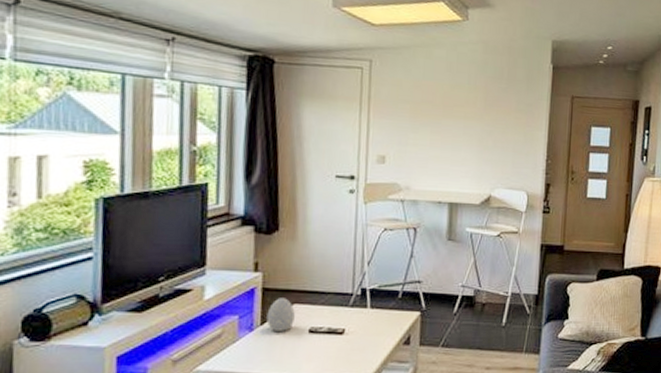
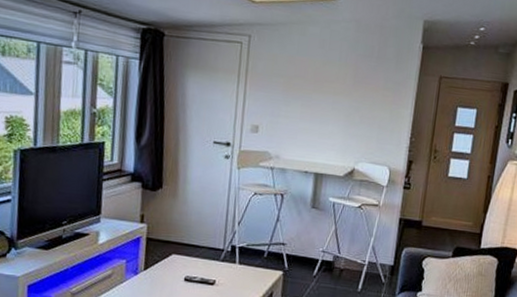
decorative egg: present [266,298,295,331] -> none [149,247,173,278]

